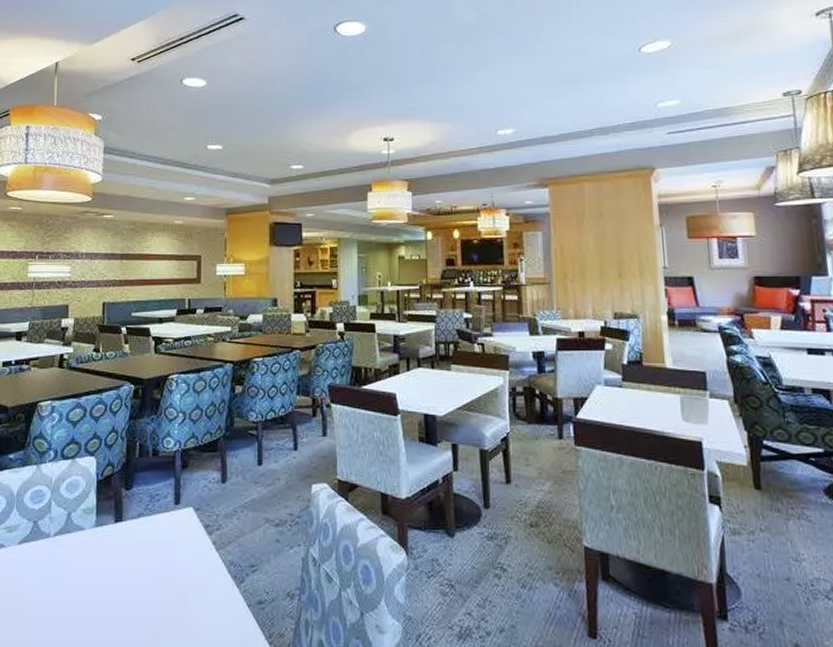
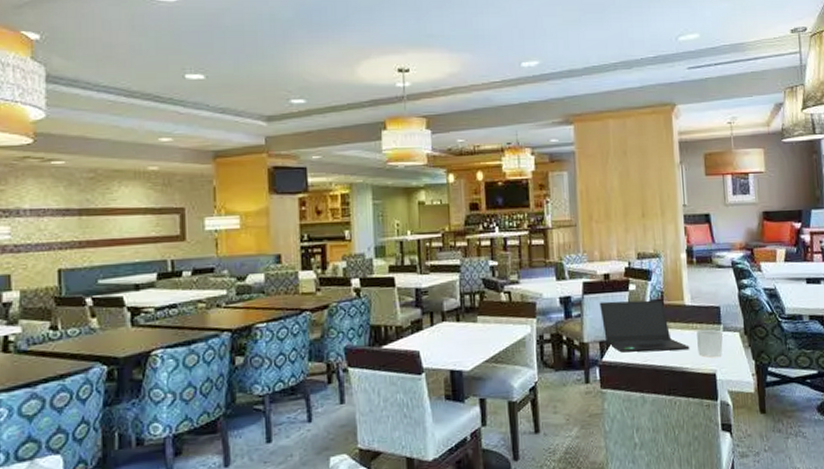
laptop: none [574,359,672,415] -> present [599,299,690,353]

